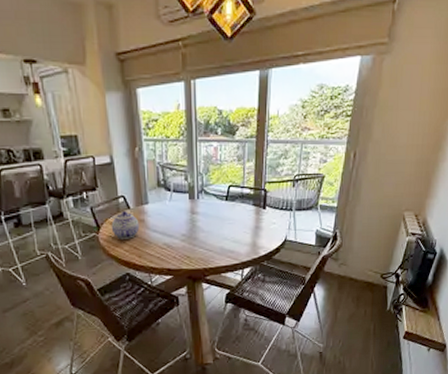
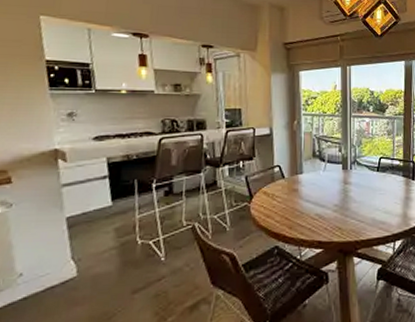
teapot: present [111,211,140,239] -> none [264,181,293,209]

